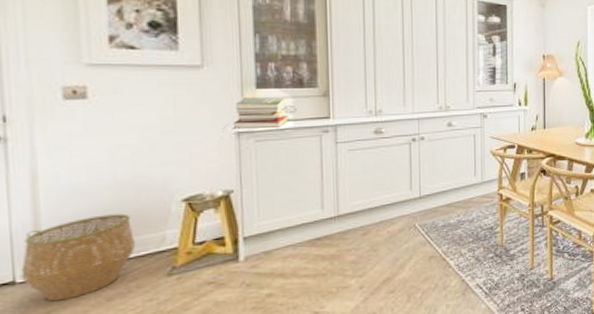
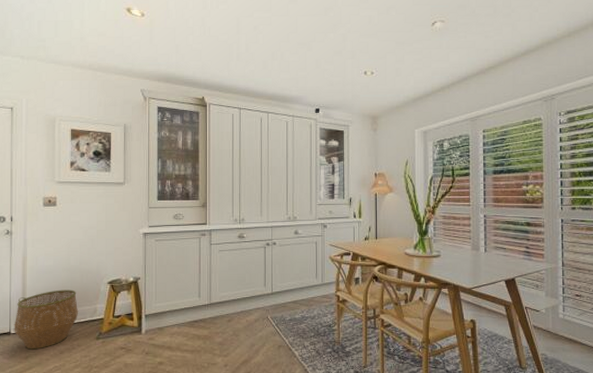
books: present [234,97,289,129] -> none [142,207,179,232]

